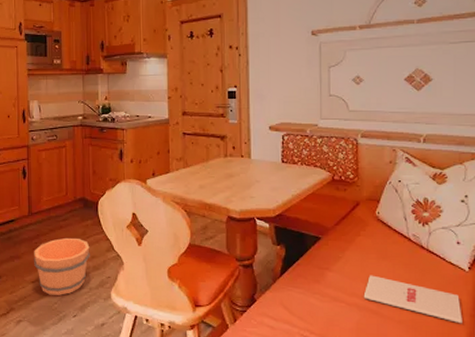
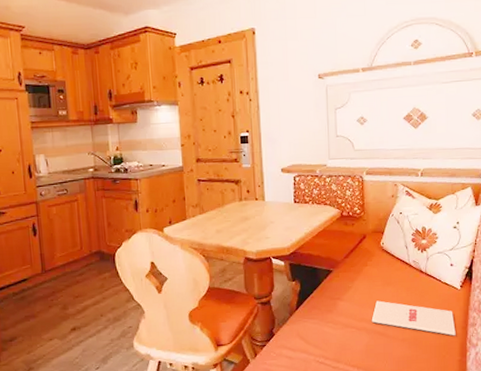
bucket: present [34,237,90,295] -> none [50,291,110,351]

